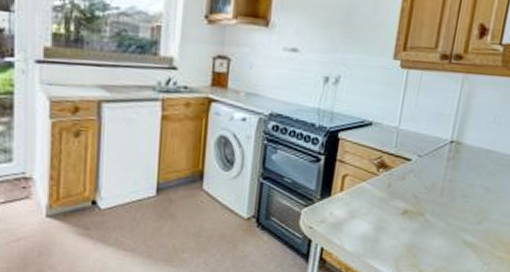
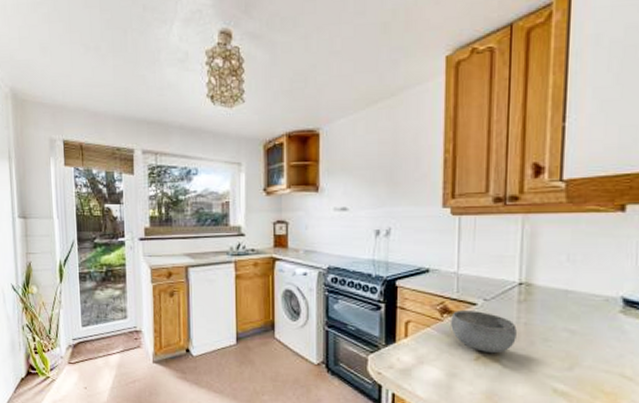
bowl: none [385,166,443,208] -> present [451,311,517,354]

